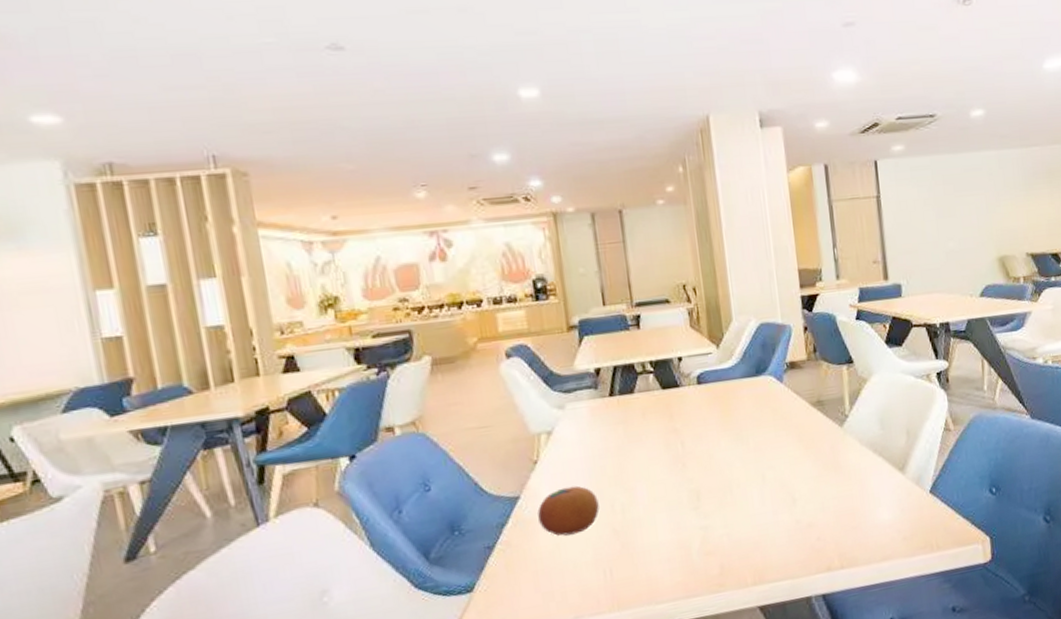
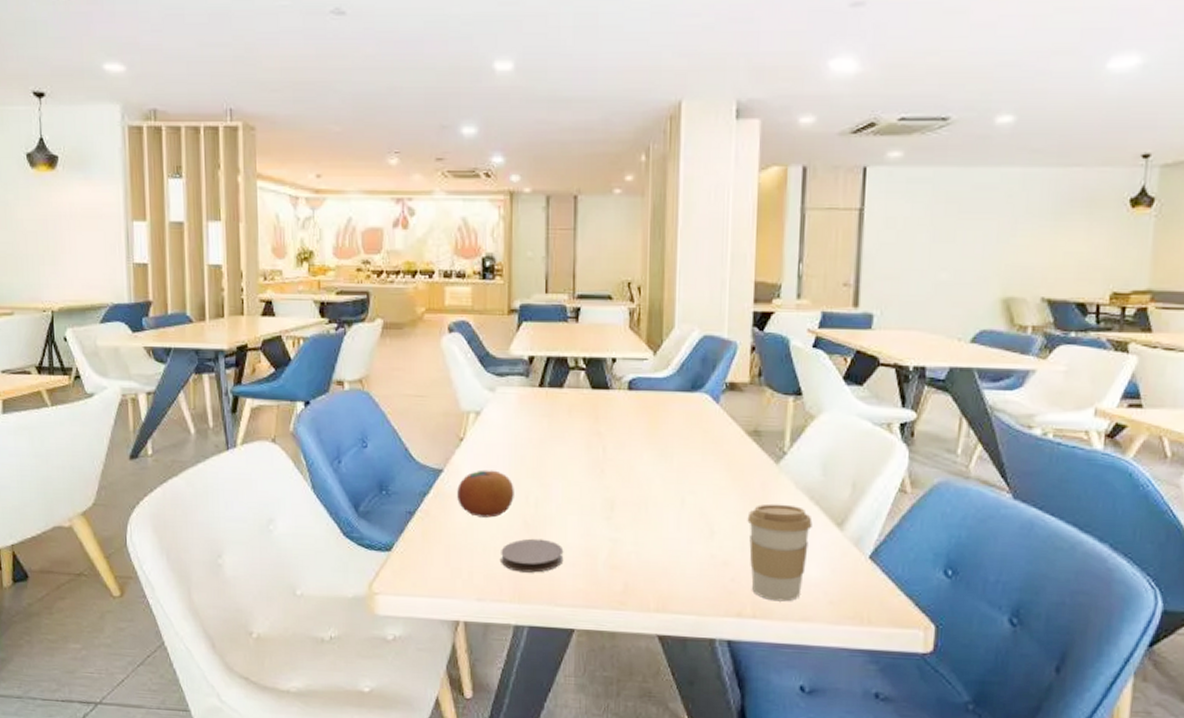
coaster: none [593,542,658,581] -> present [501,538,564,573]
coffee cup: none [823,460,880,549] -> present [747,503,813,602]

